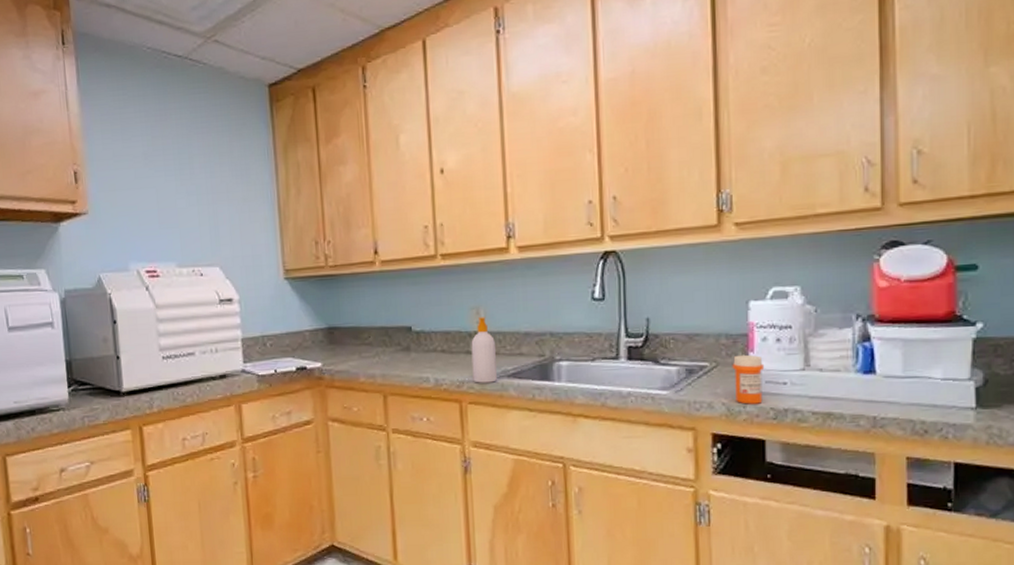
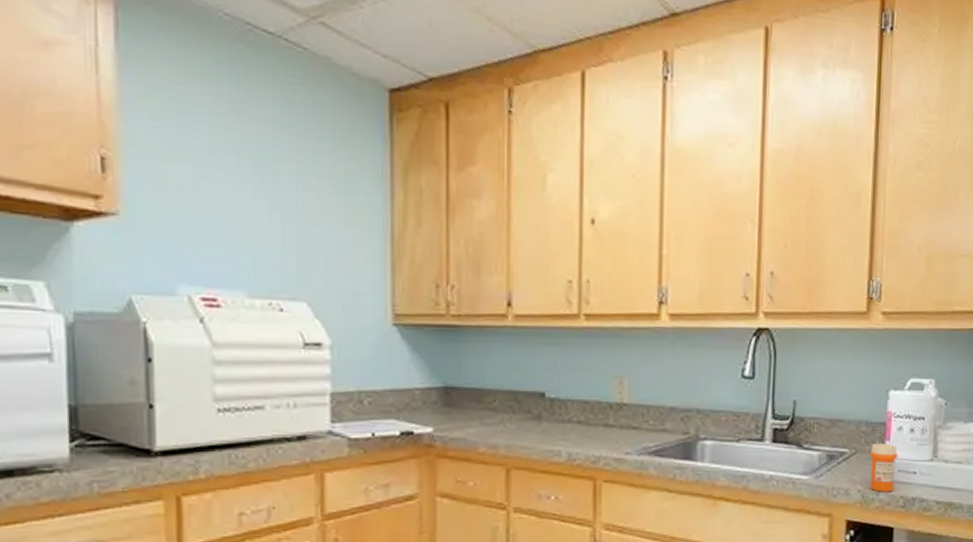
soap bottle: present [471,317,497,383] -> none [610,387,637,460]

